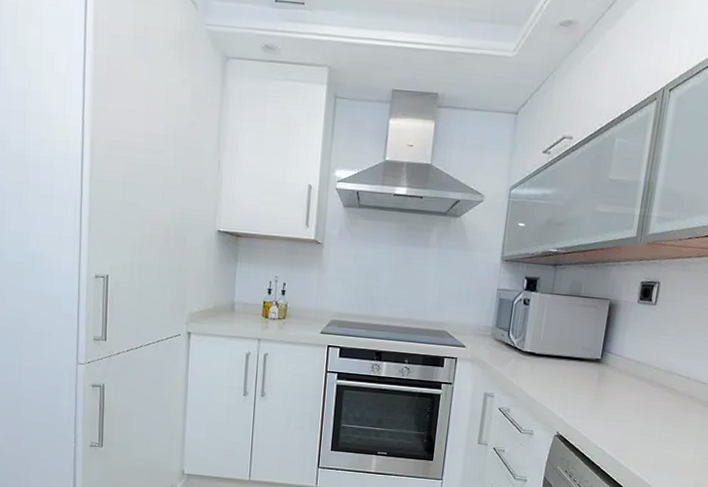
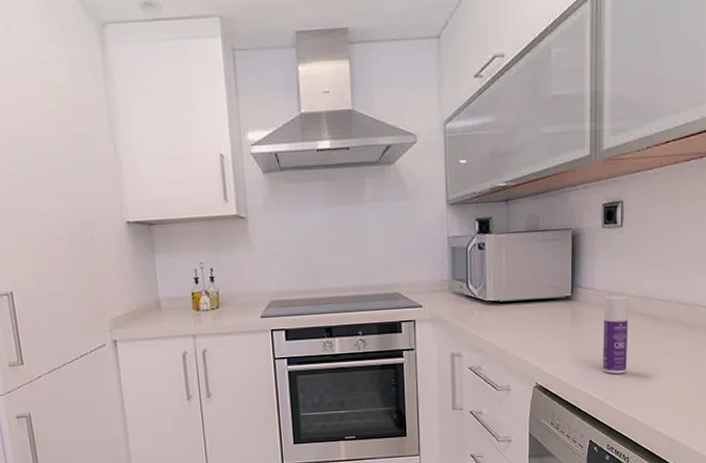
bottle: none [619,365,652,437] -> present [602,296,628,374]

